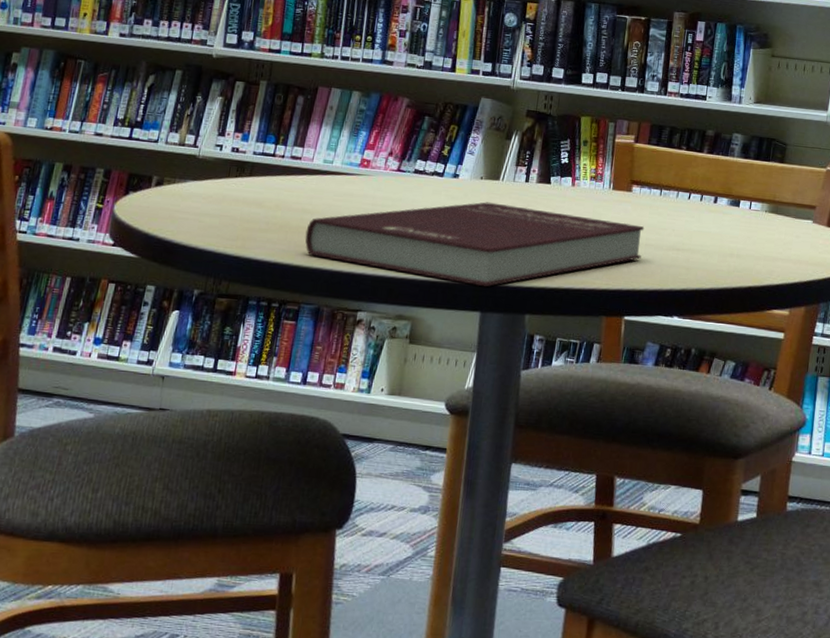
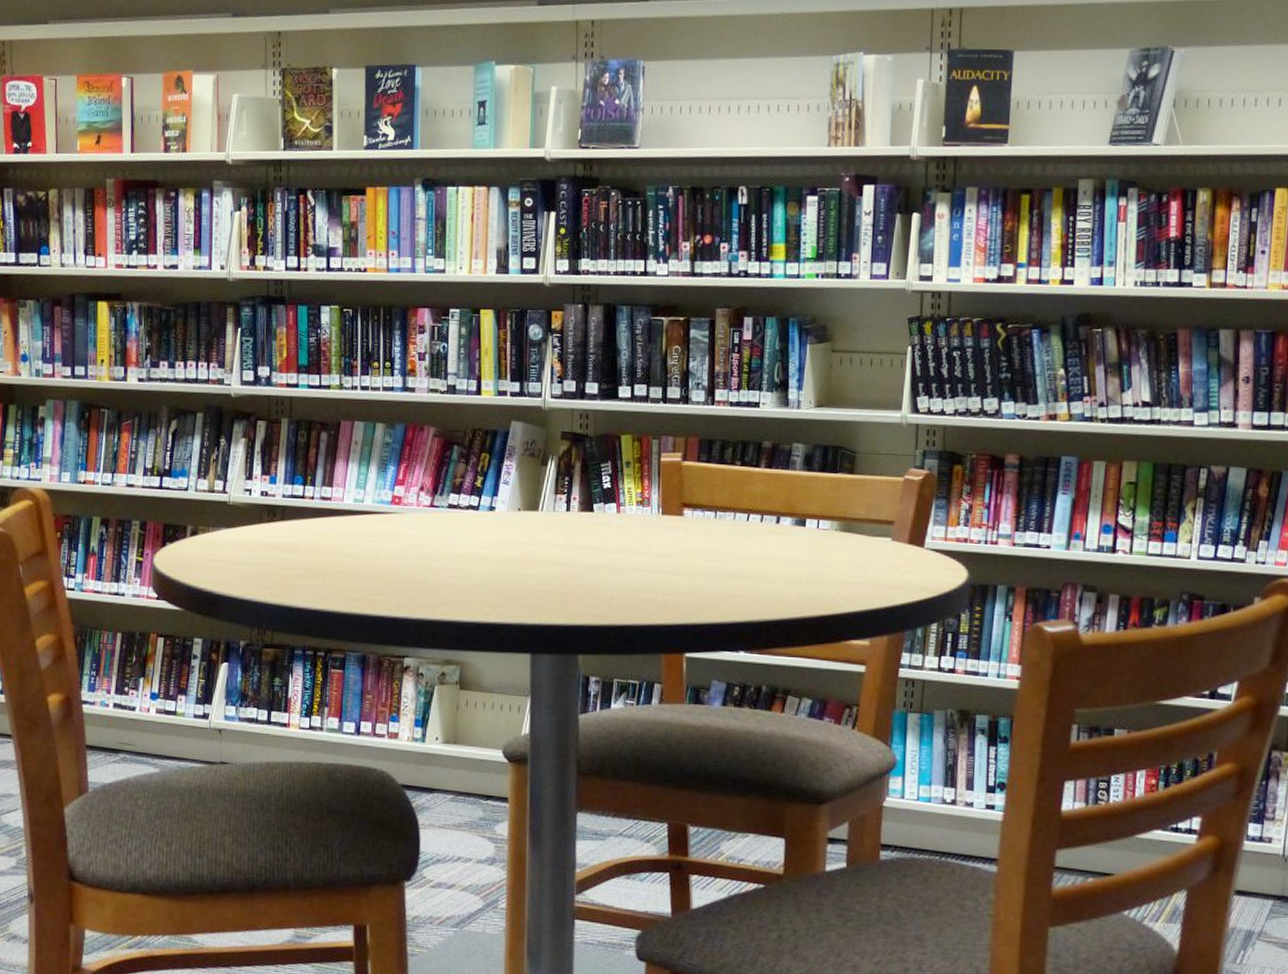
book: present [305,202,645,287] -> none [343,535,700,627]

